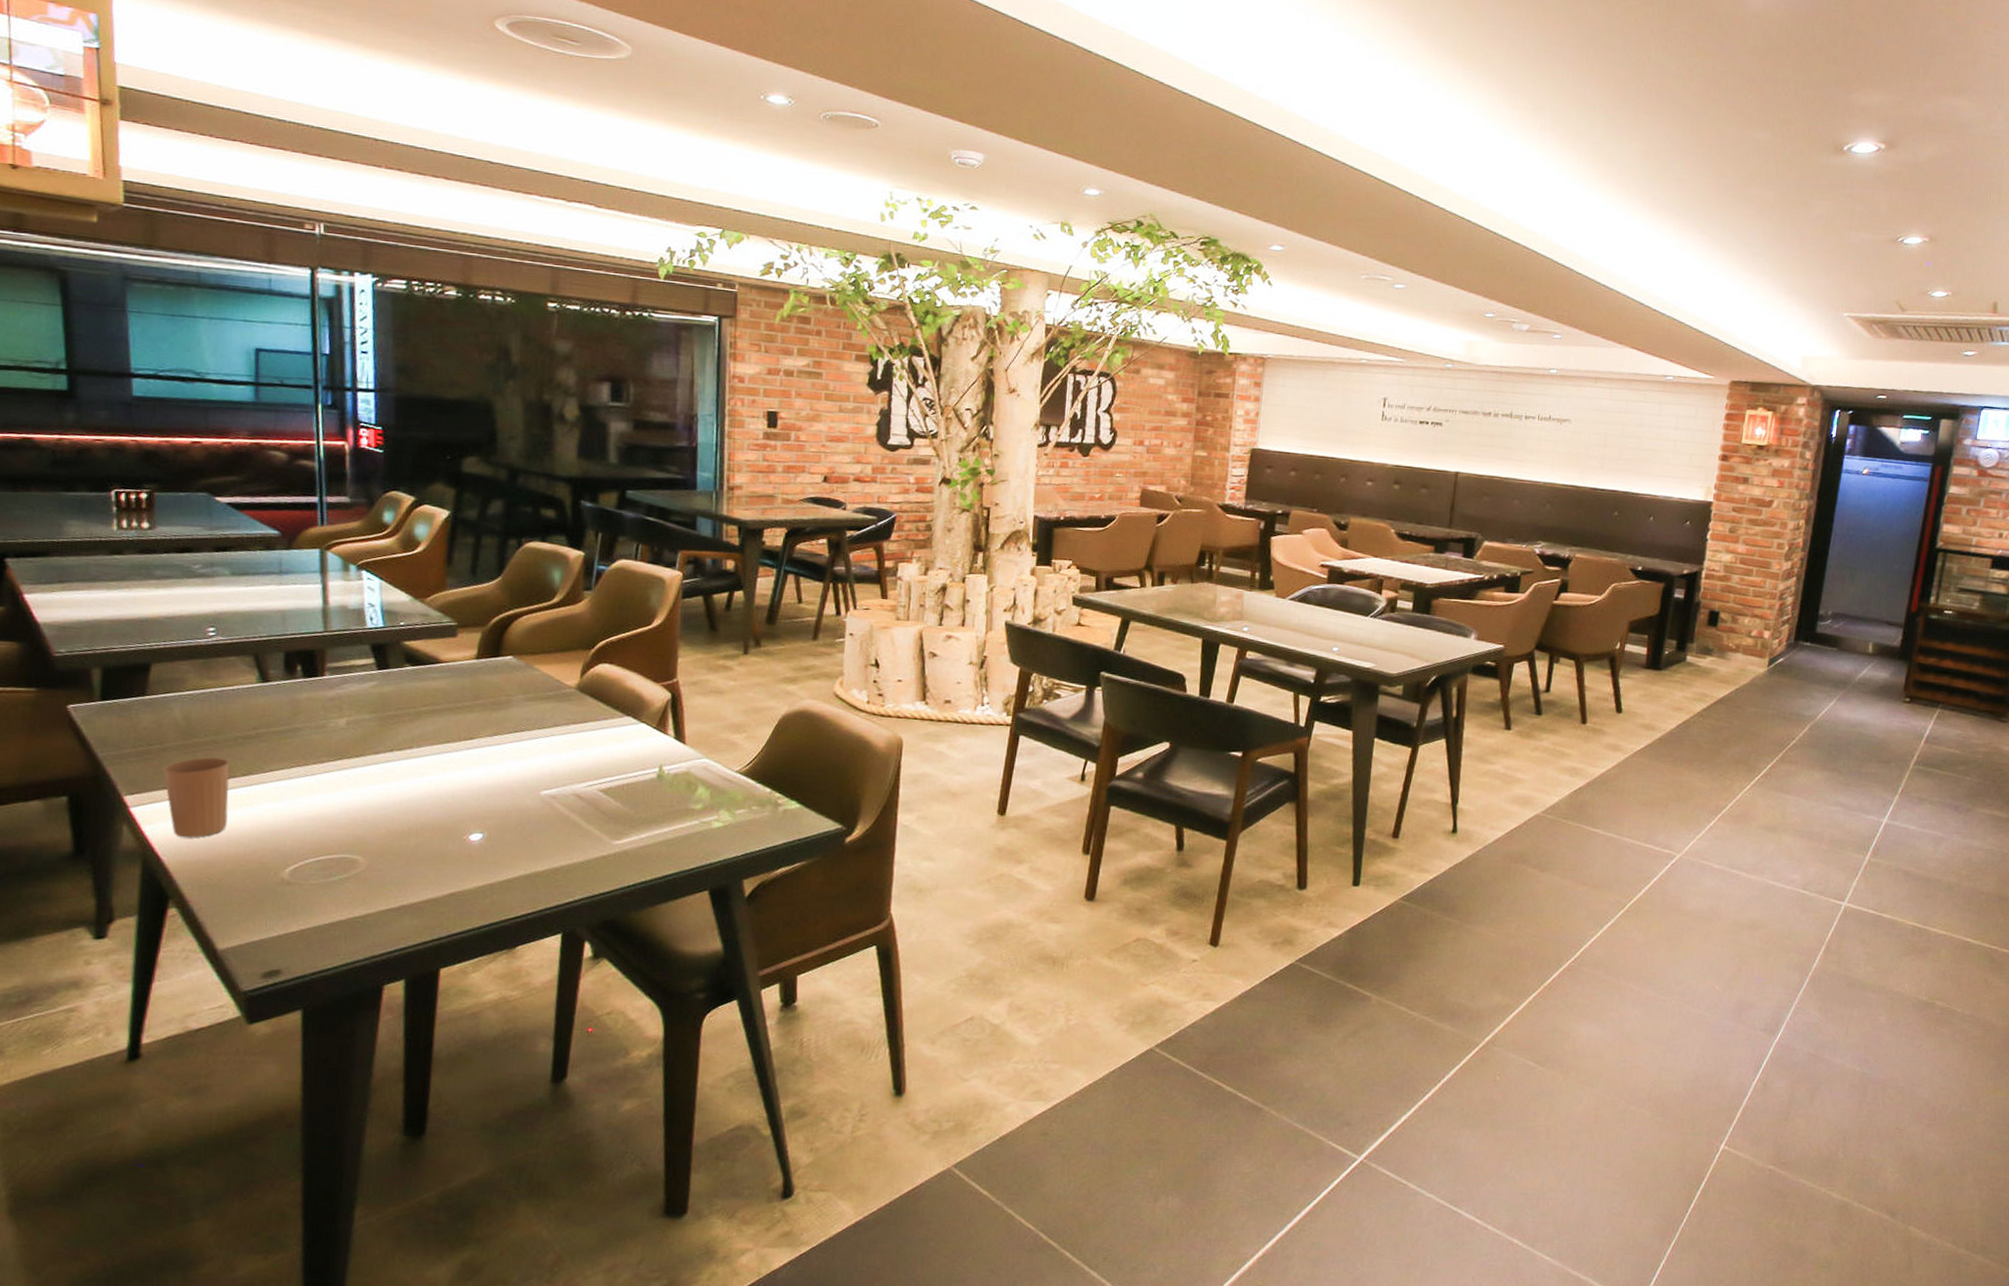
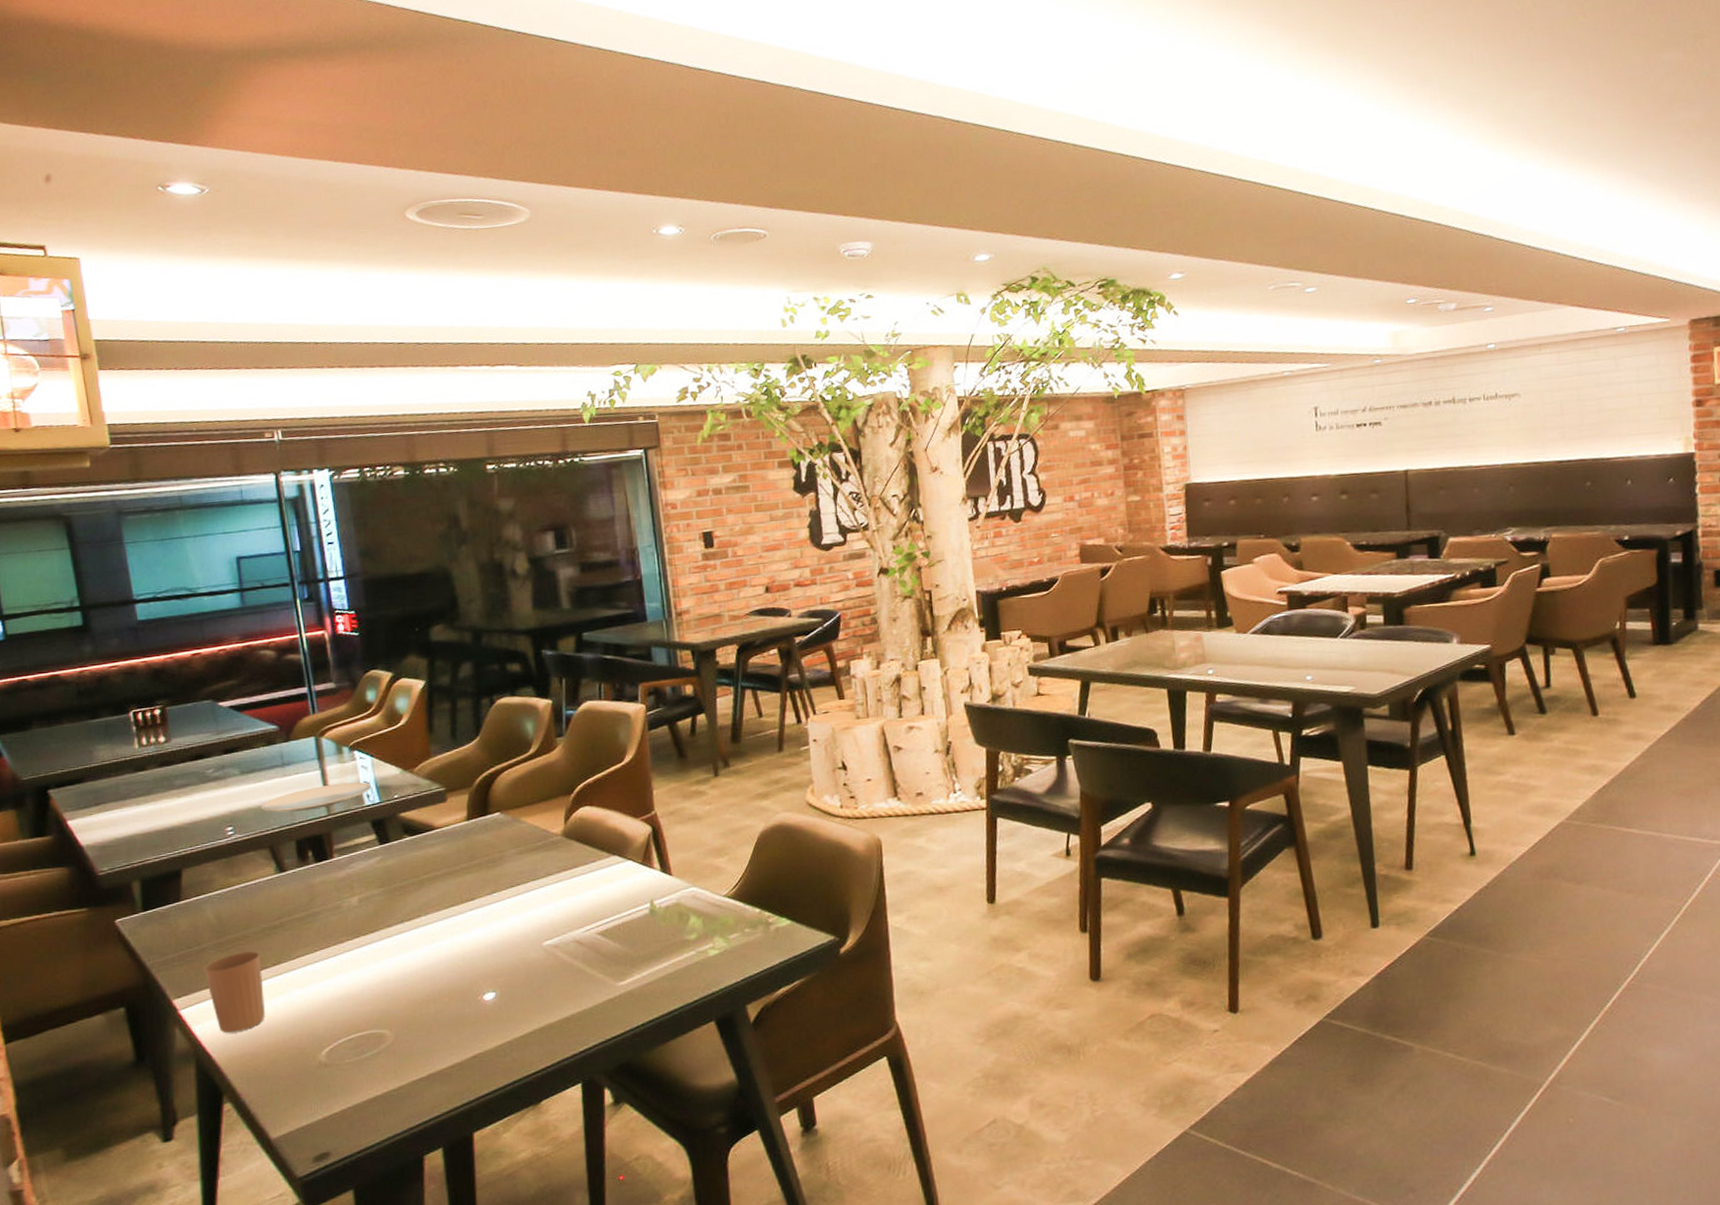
plate: none [250,600,377,624] -> present [261,782,372,812]

